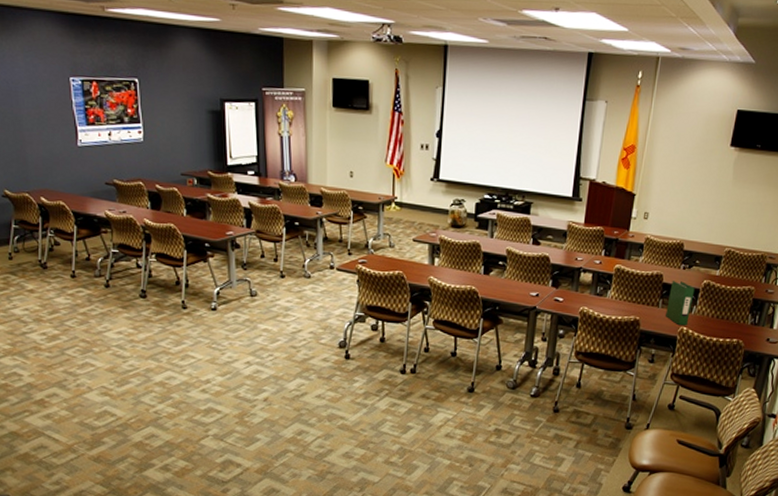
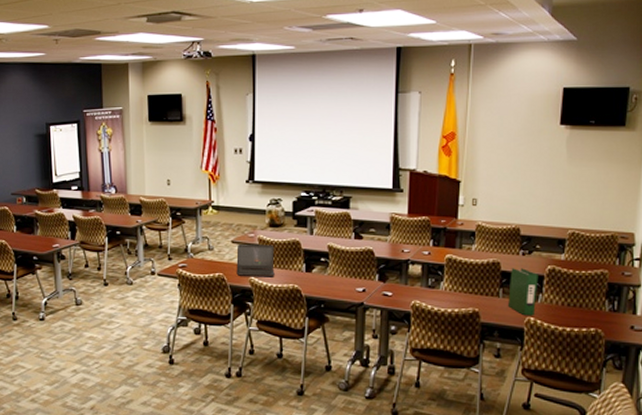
laptop computer: none [416,242,455,278] -> present [236,243,275,277]

